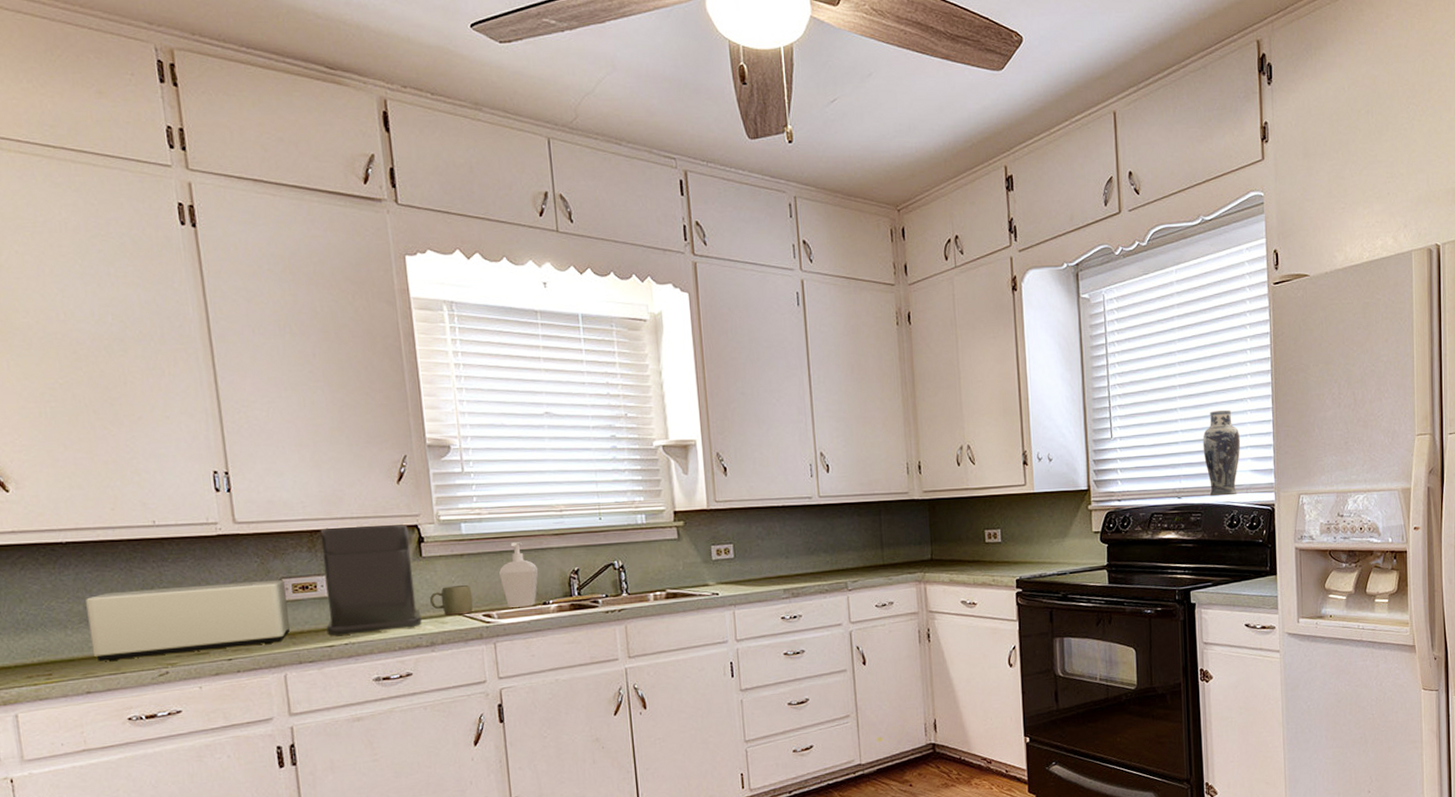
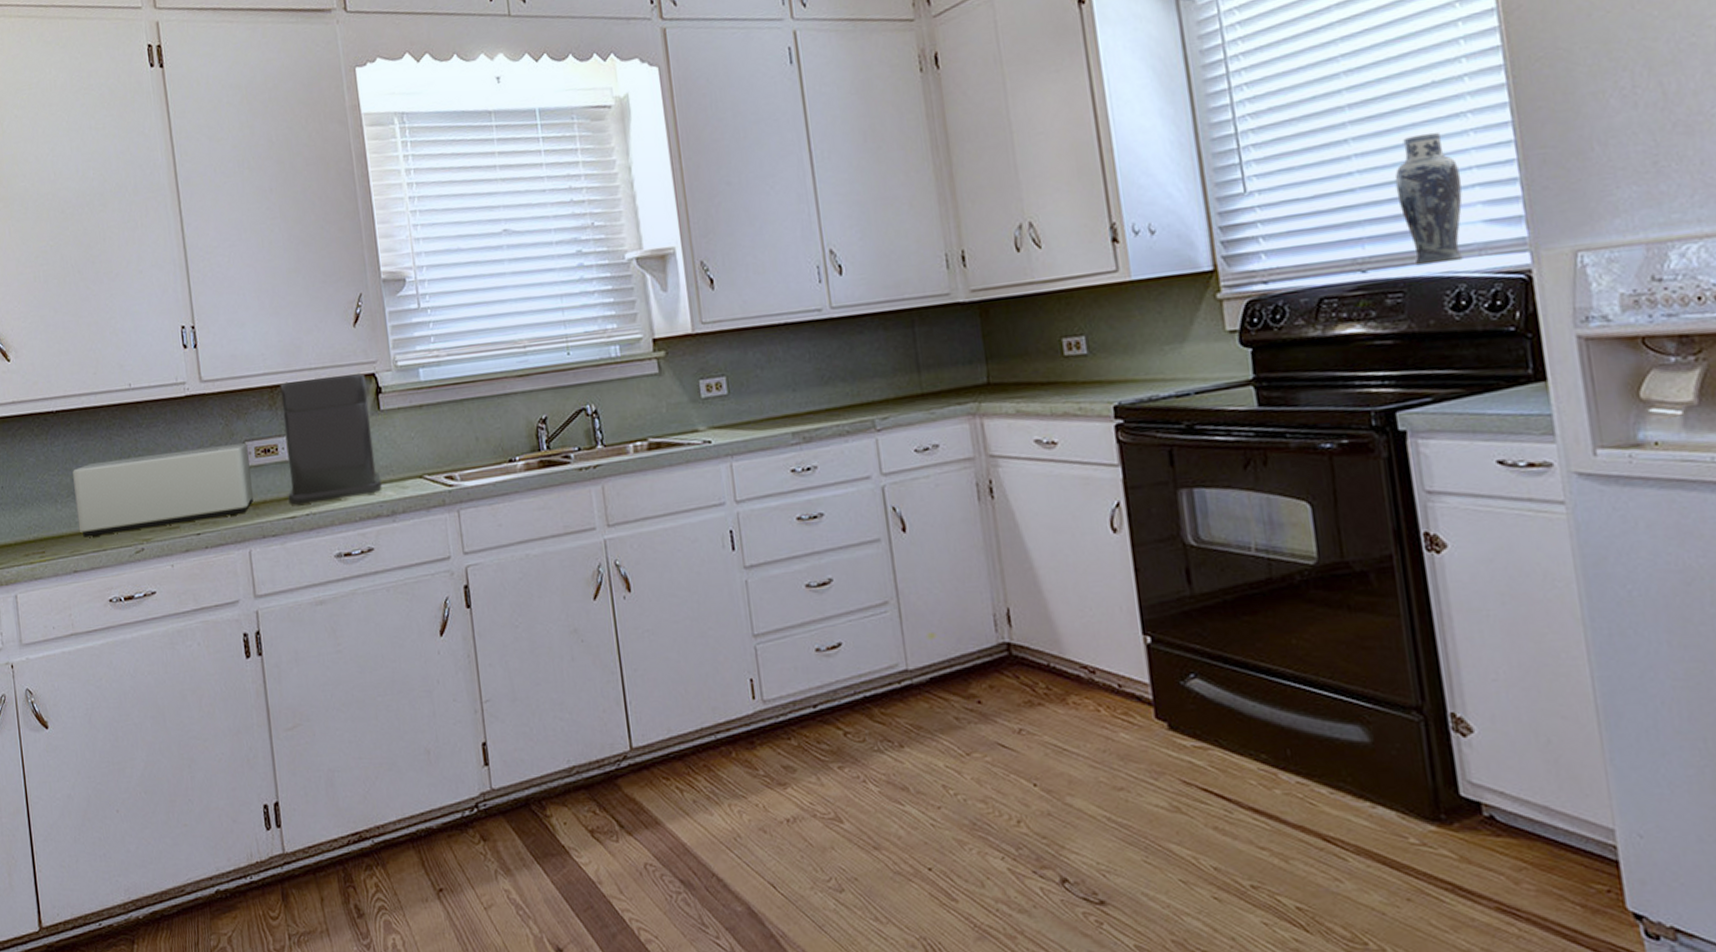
mug: present [430,585,473,616] -> none [389,442,434,479]
soap bottle: present [498,542,539,608] -> none [459,387,503,467]

